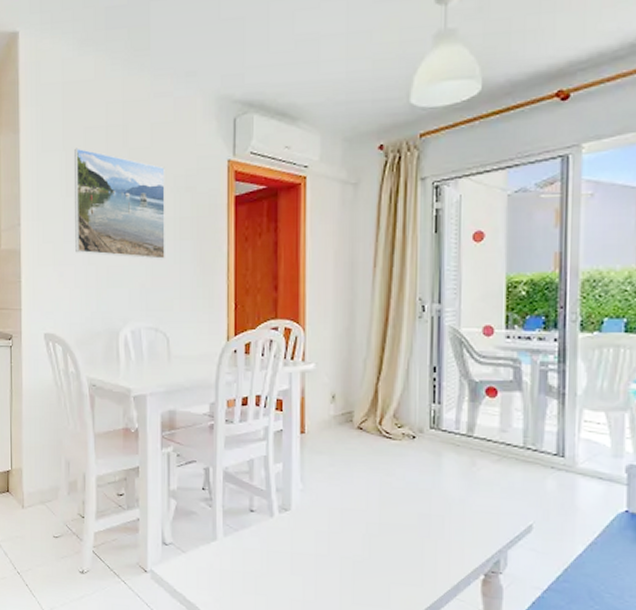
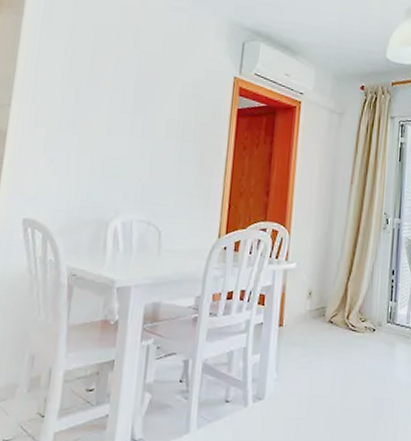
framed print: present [75,148,165,260] -> none [71,41,174,158]

